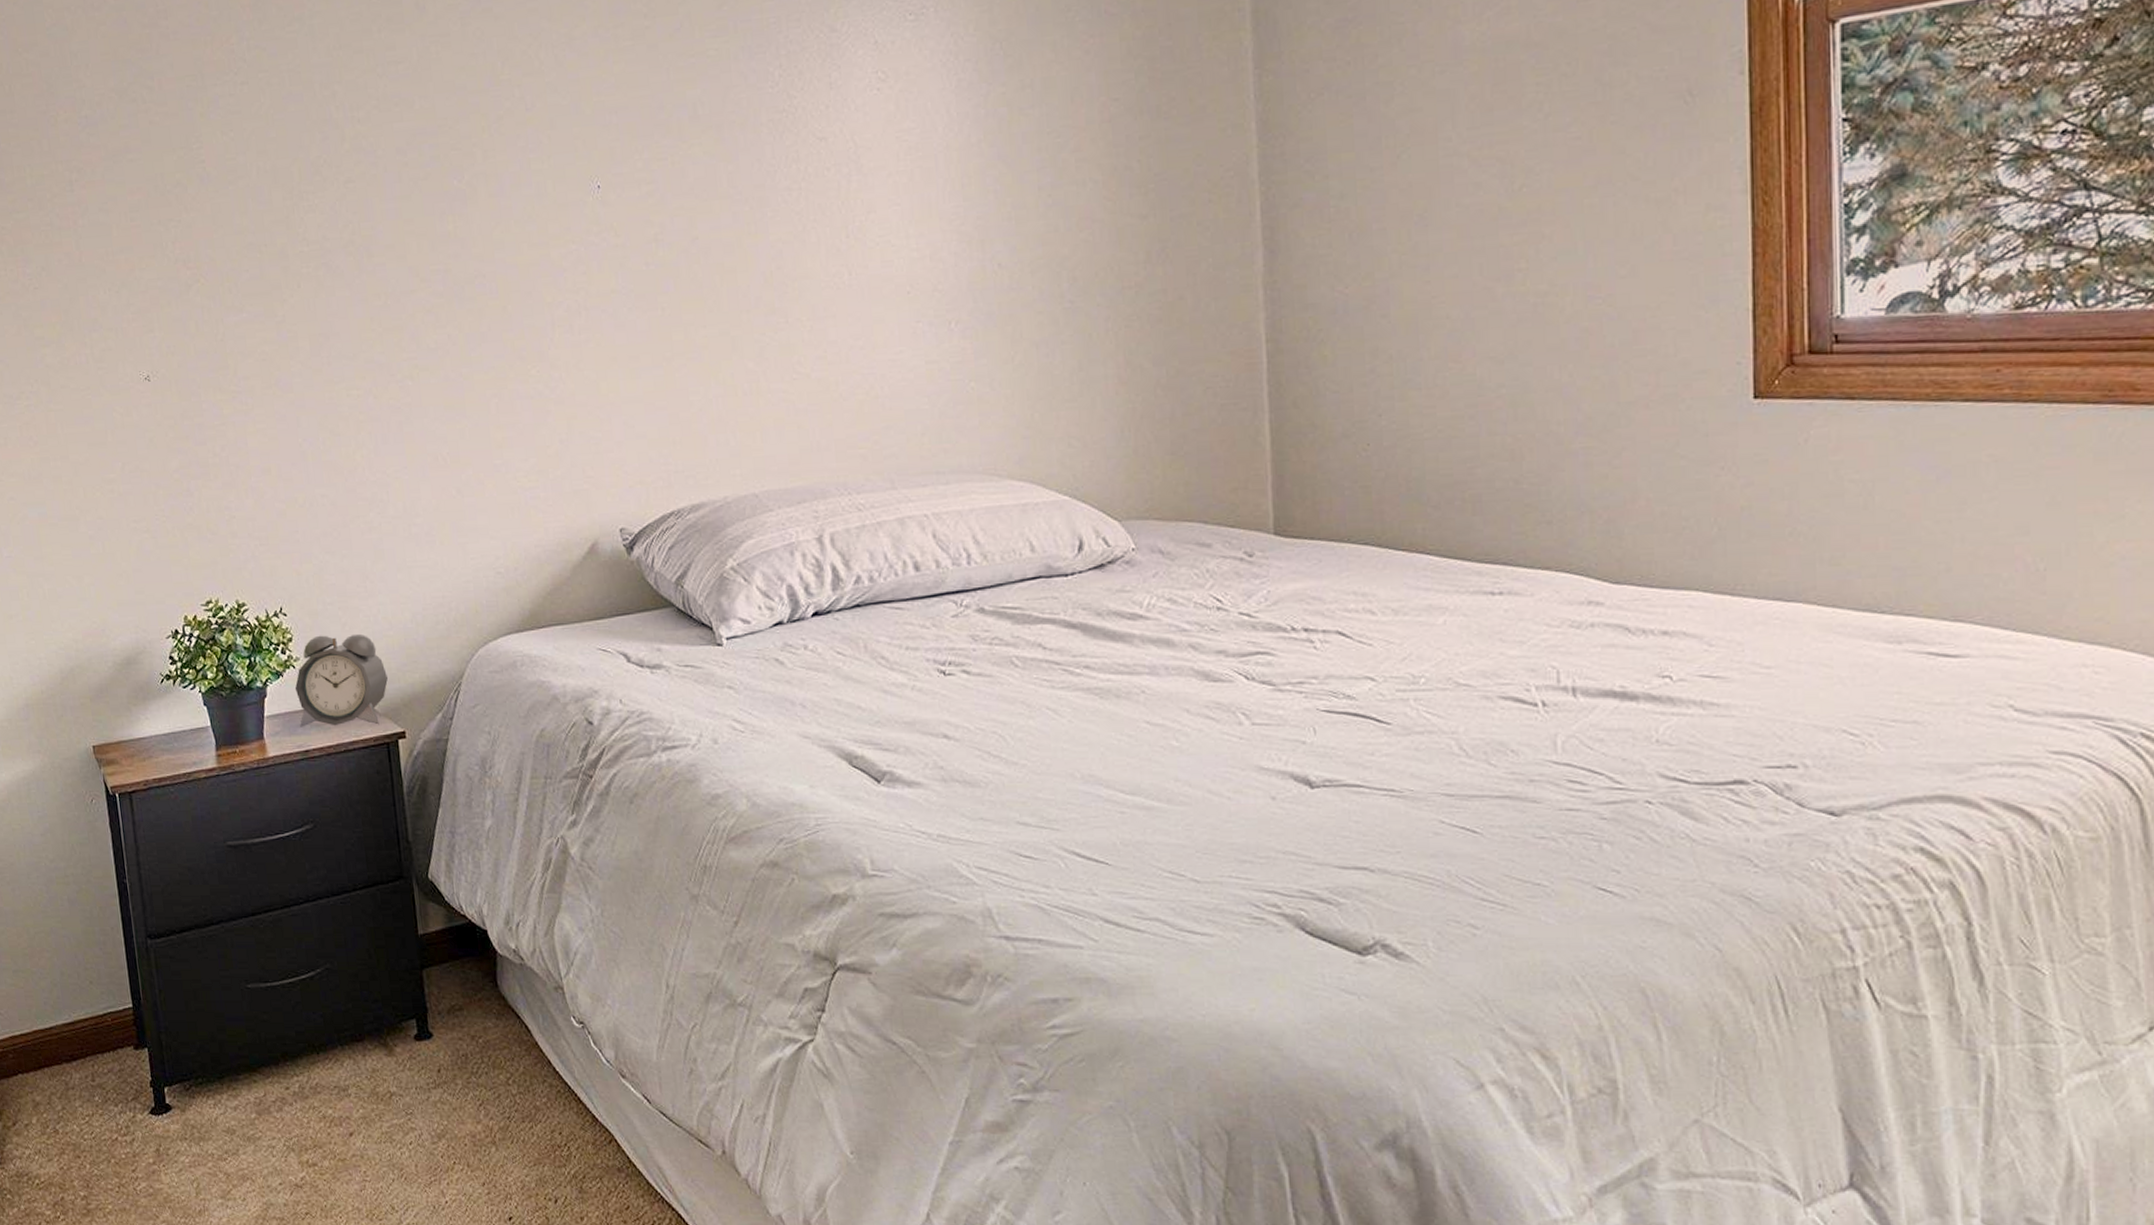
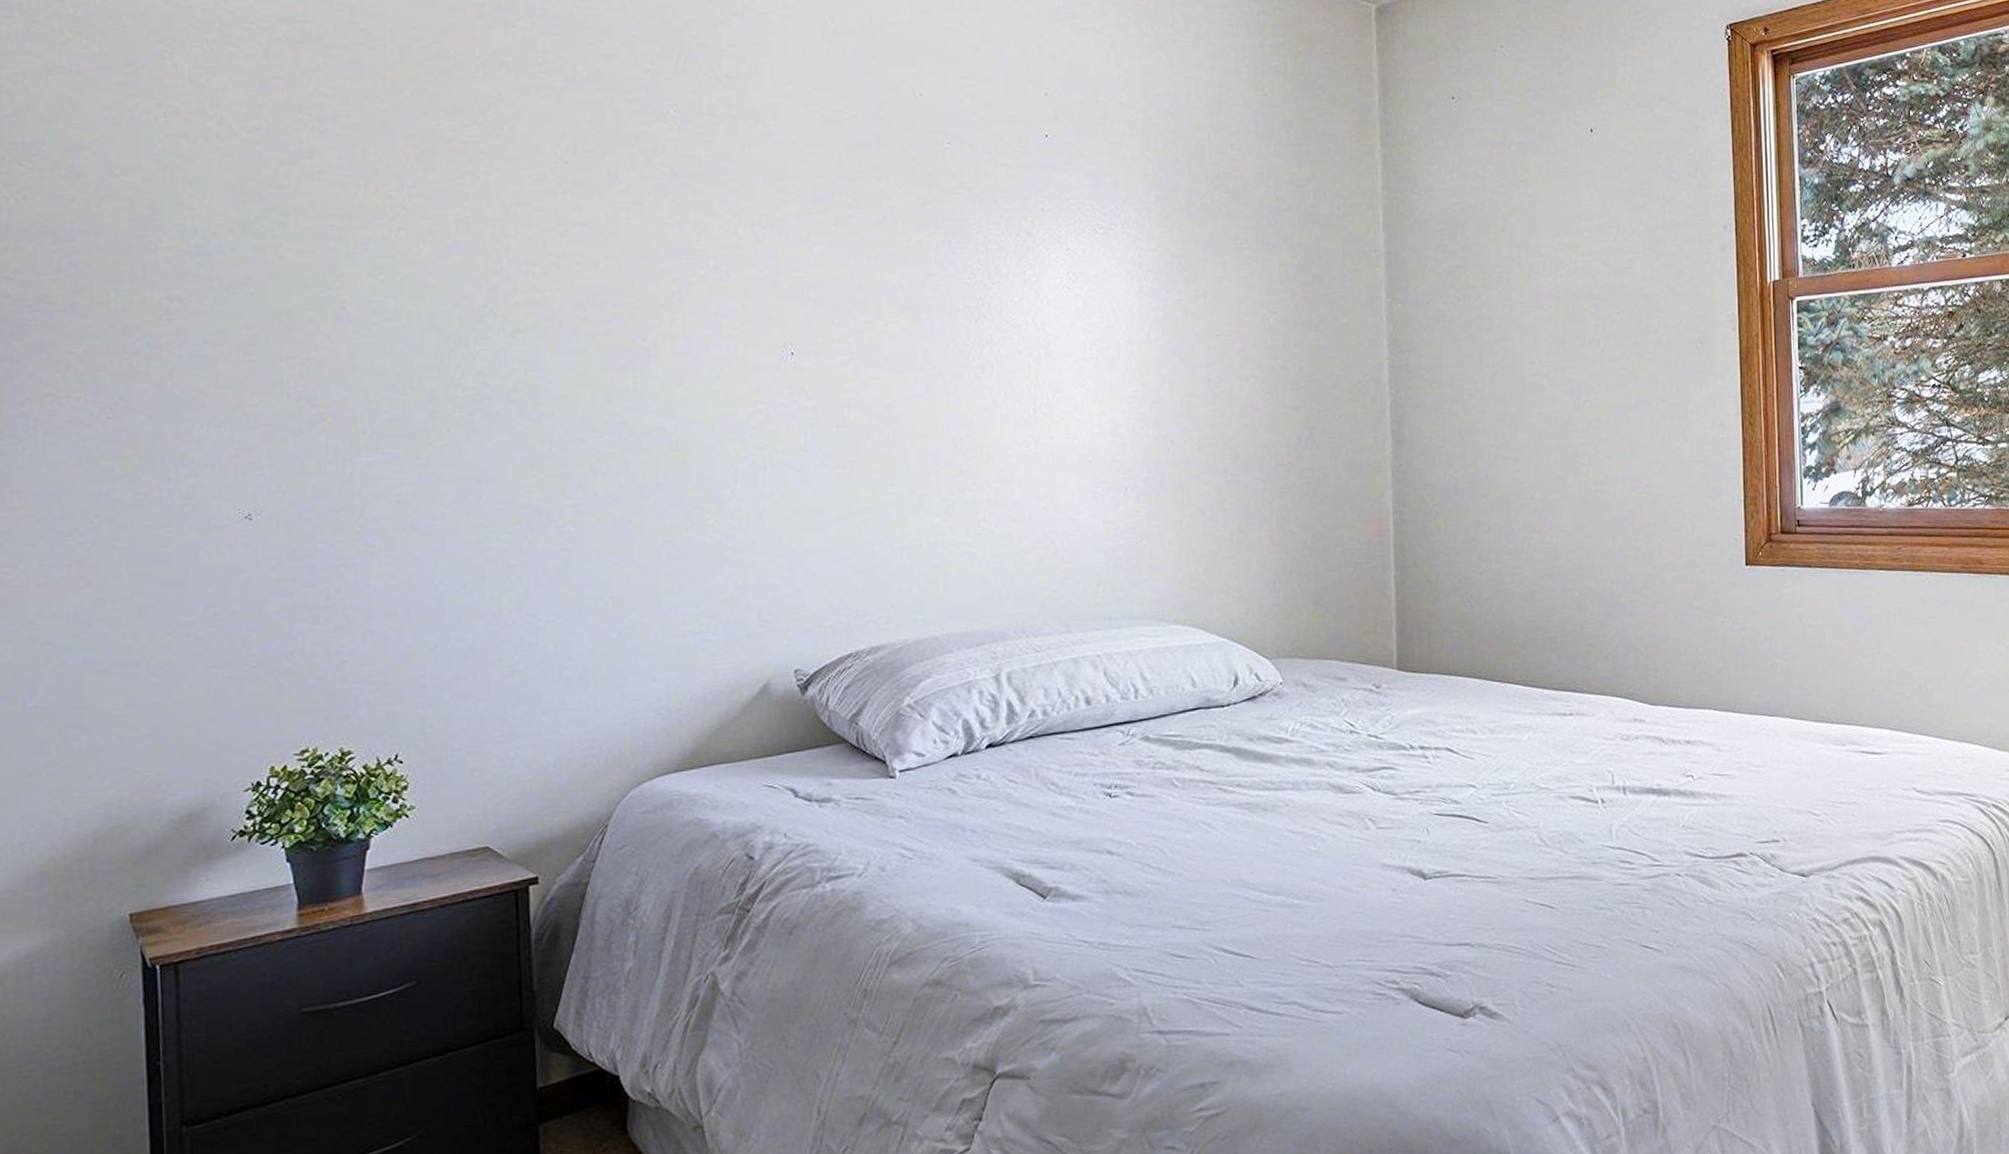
alarm clock: present [294,633,389,727] -> none [406,779,523,879]

